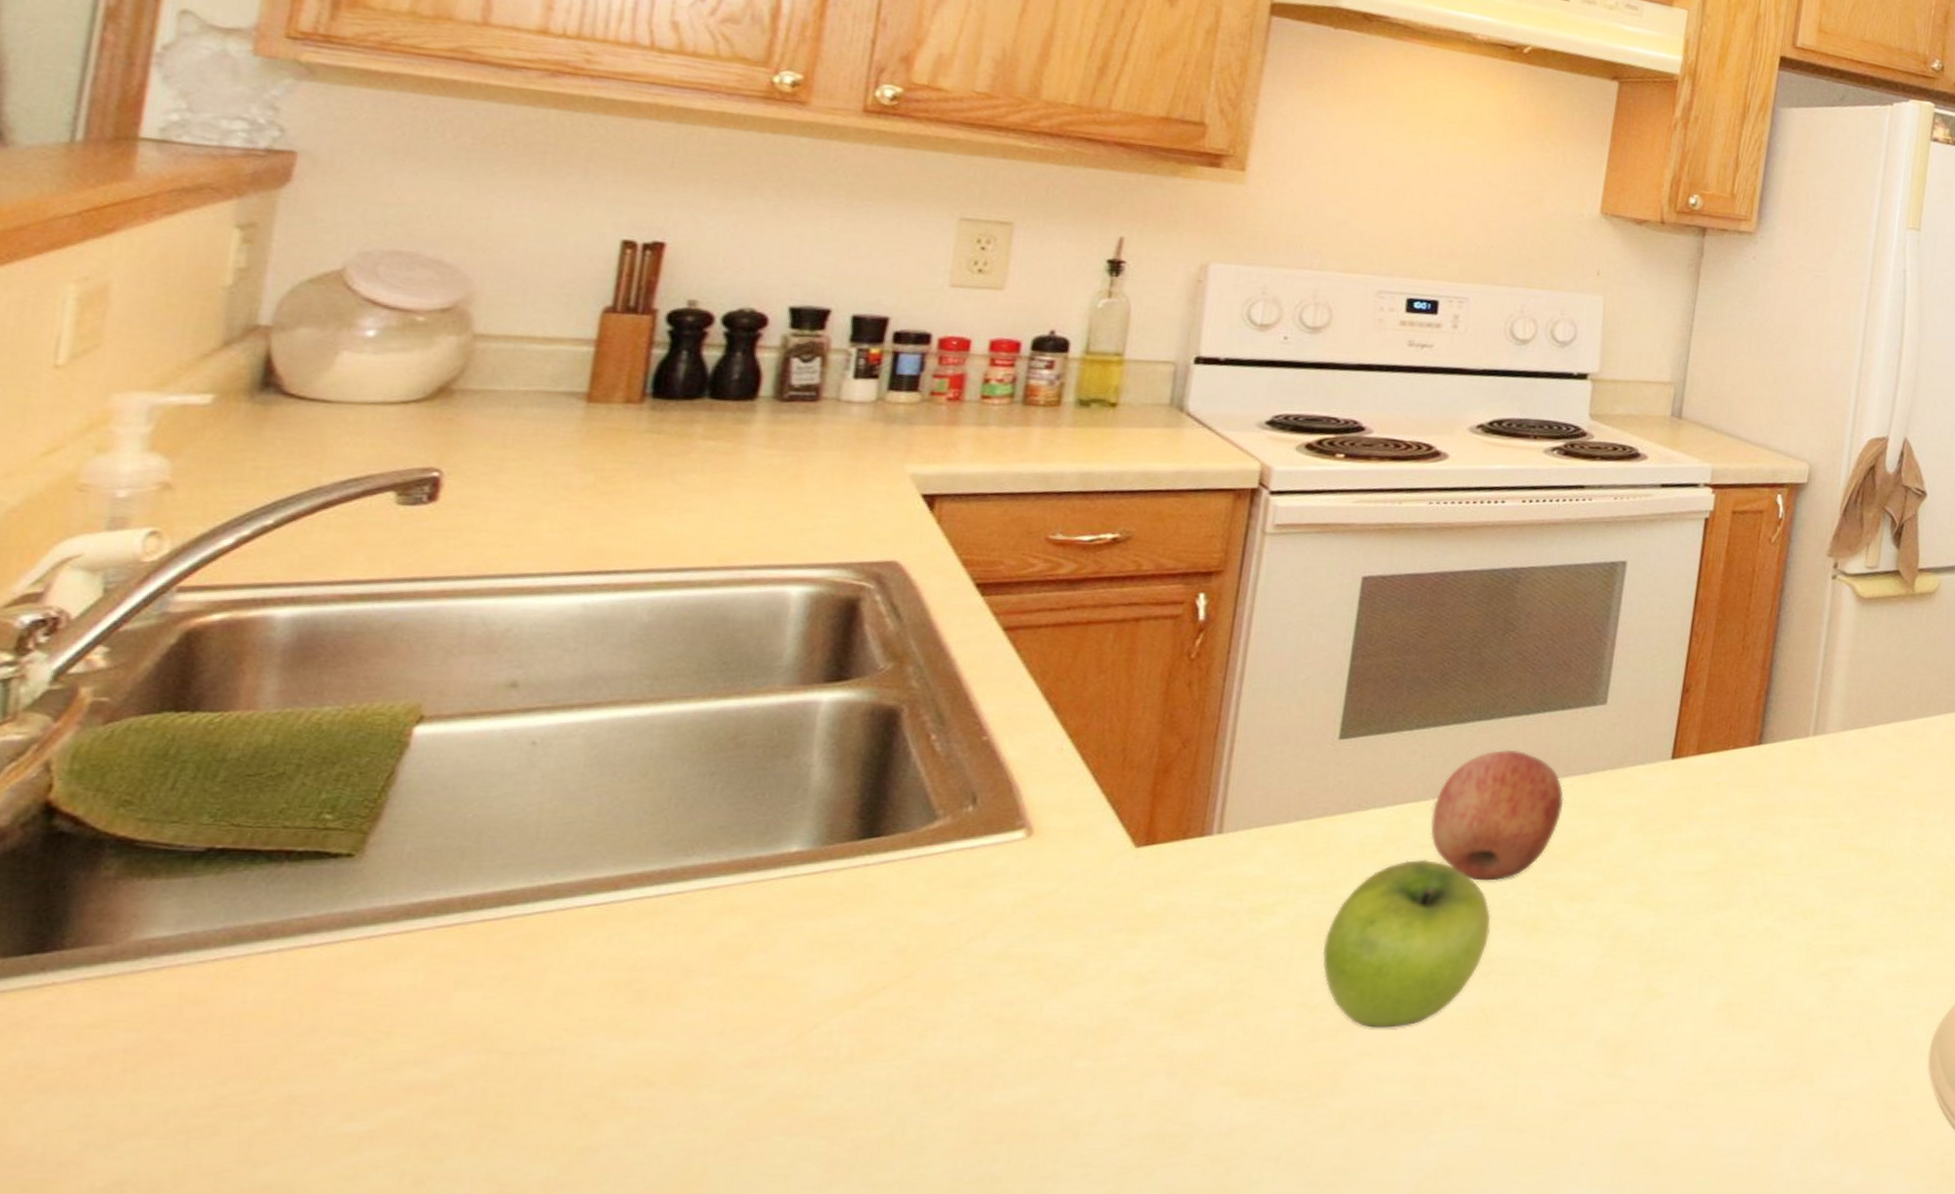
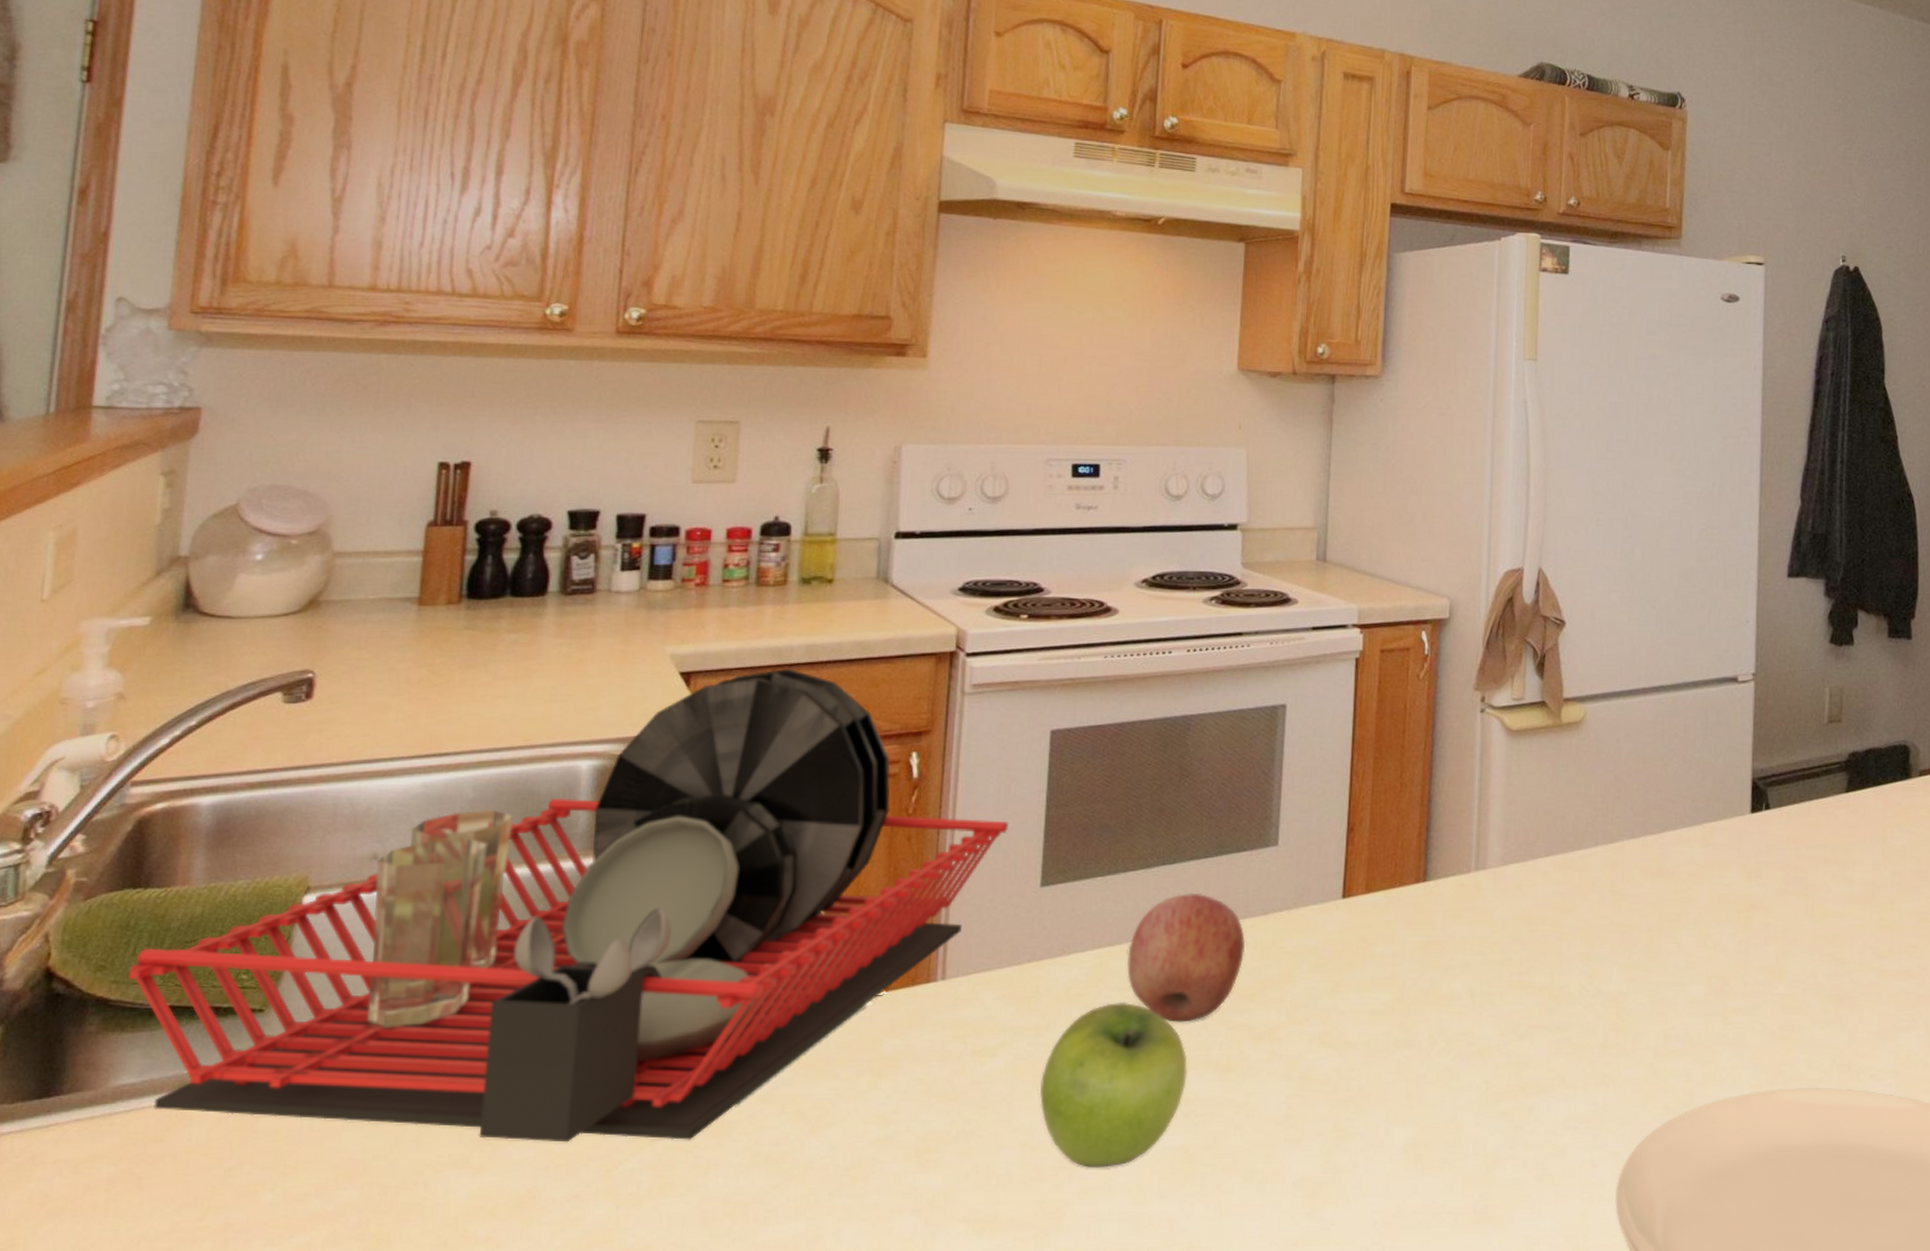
dish rack: none [163,496,1308,1004] -> present [127,668,1010,1143]

